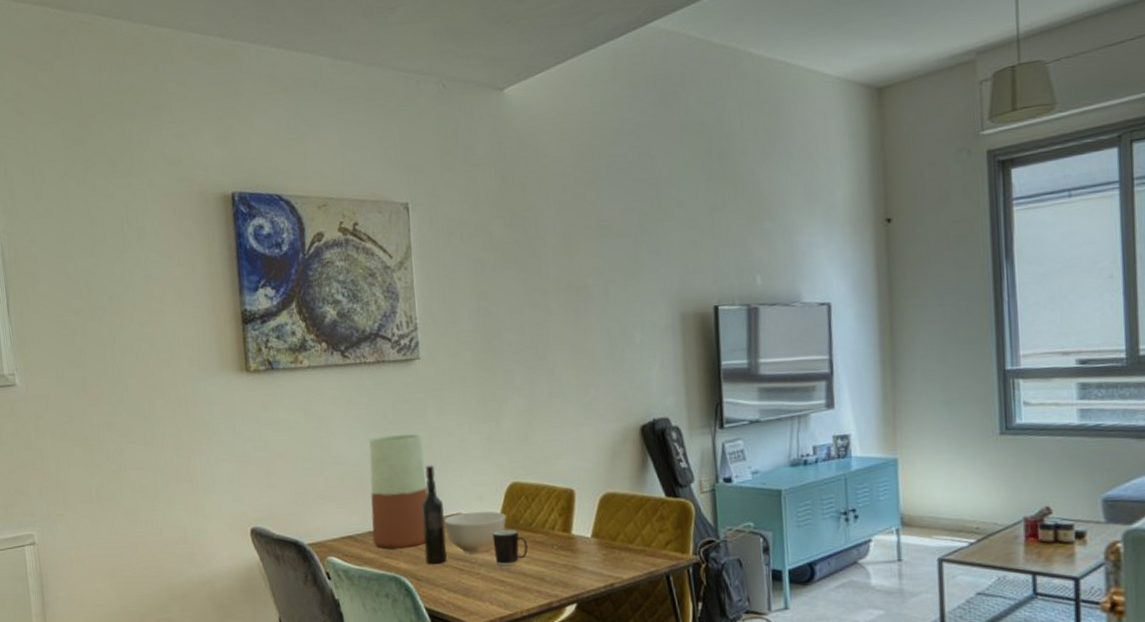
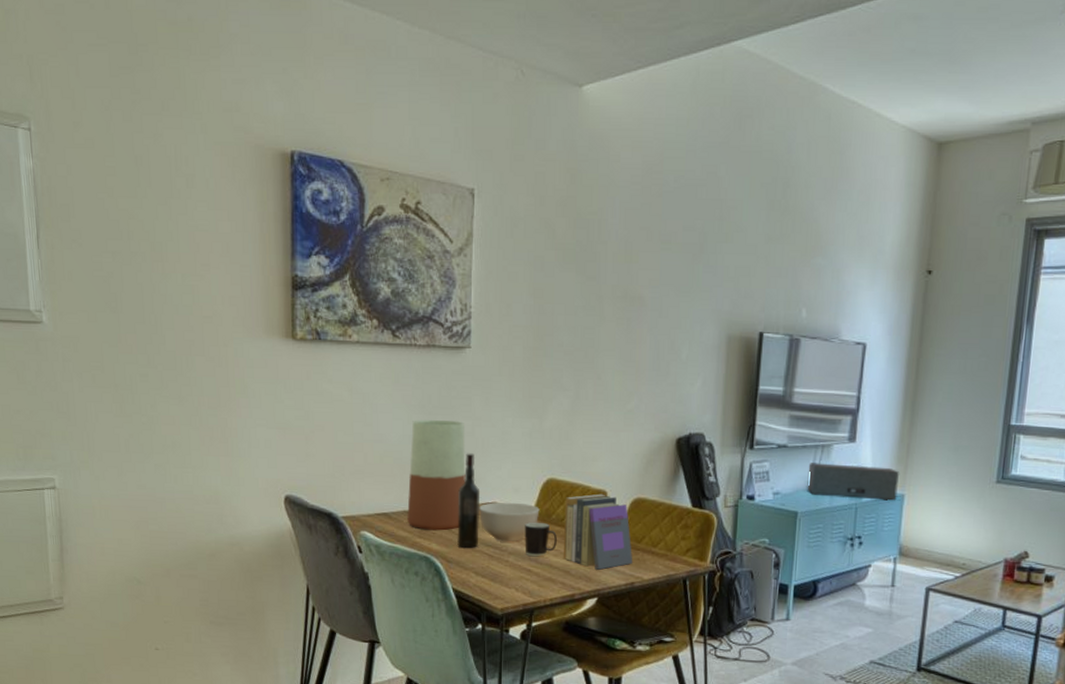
books: none [531,492,610,574] -> present [563,493,633,570]
speaker: none [787,431,890,471] -> present [808,463,899,501]

